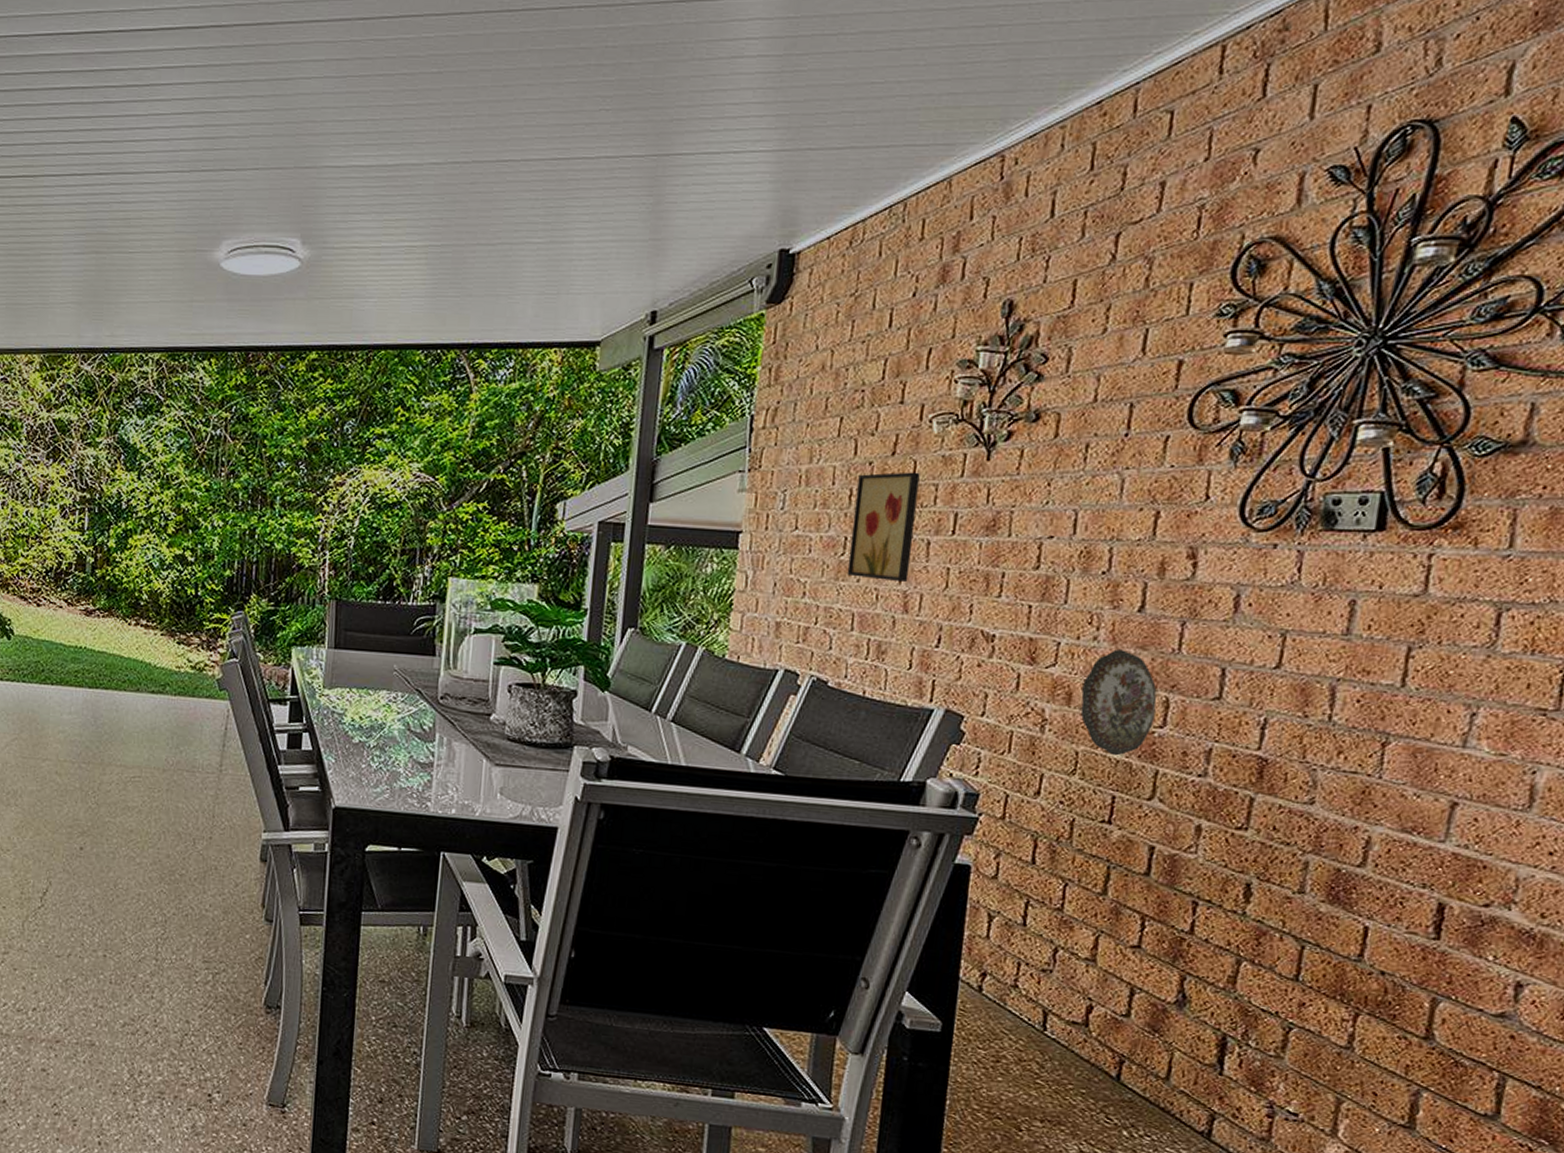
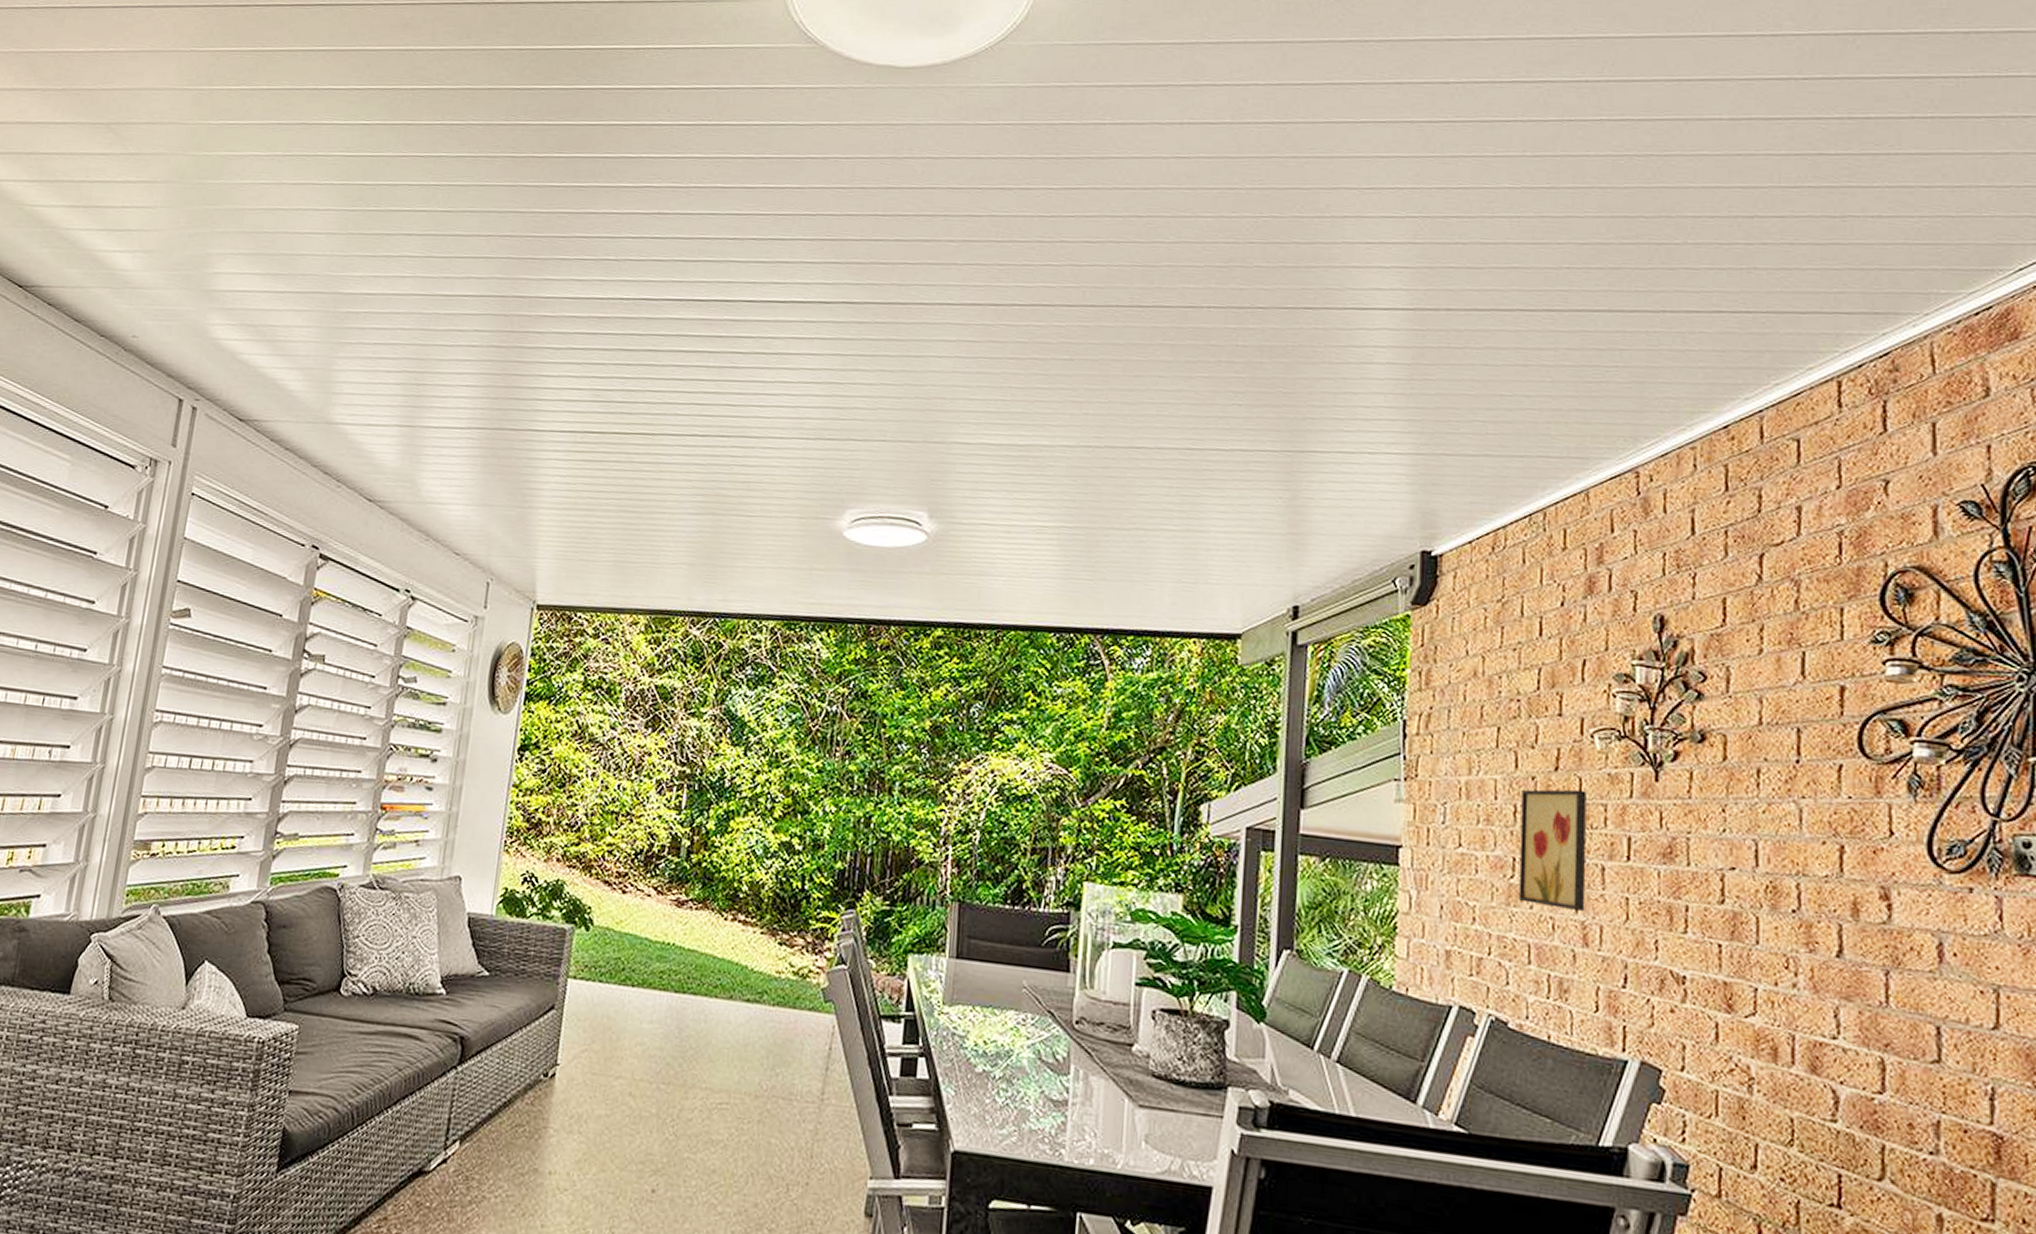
decorative plate: present [1080,649,1157,756] -> none [1788,999,1871,1126]

